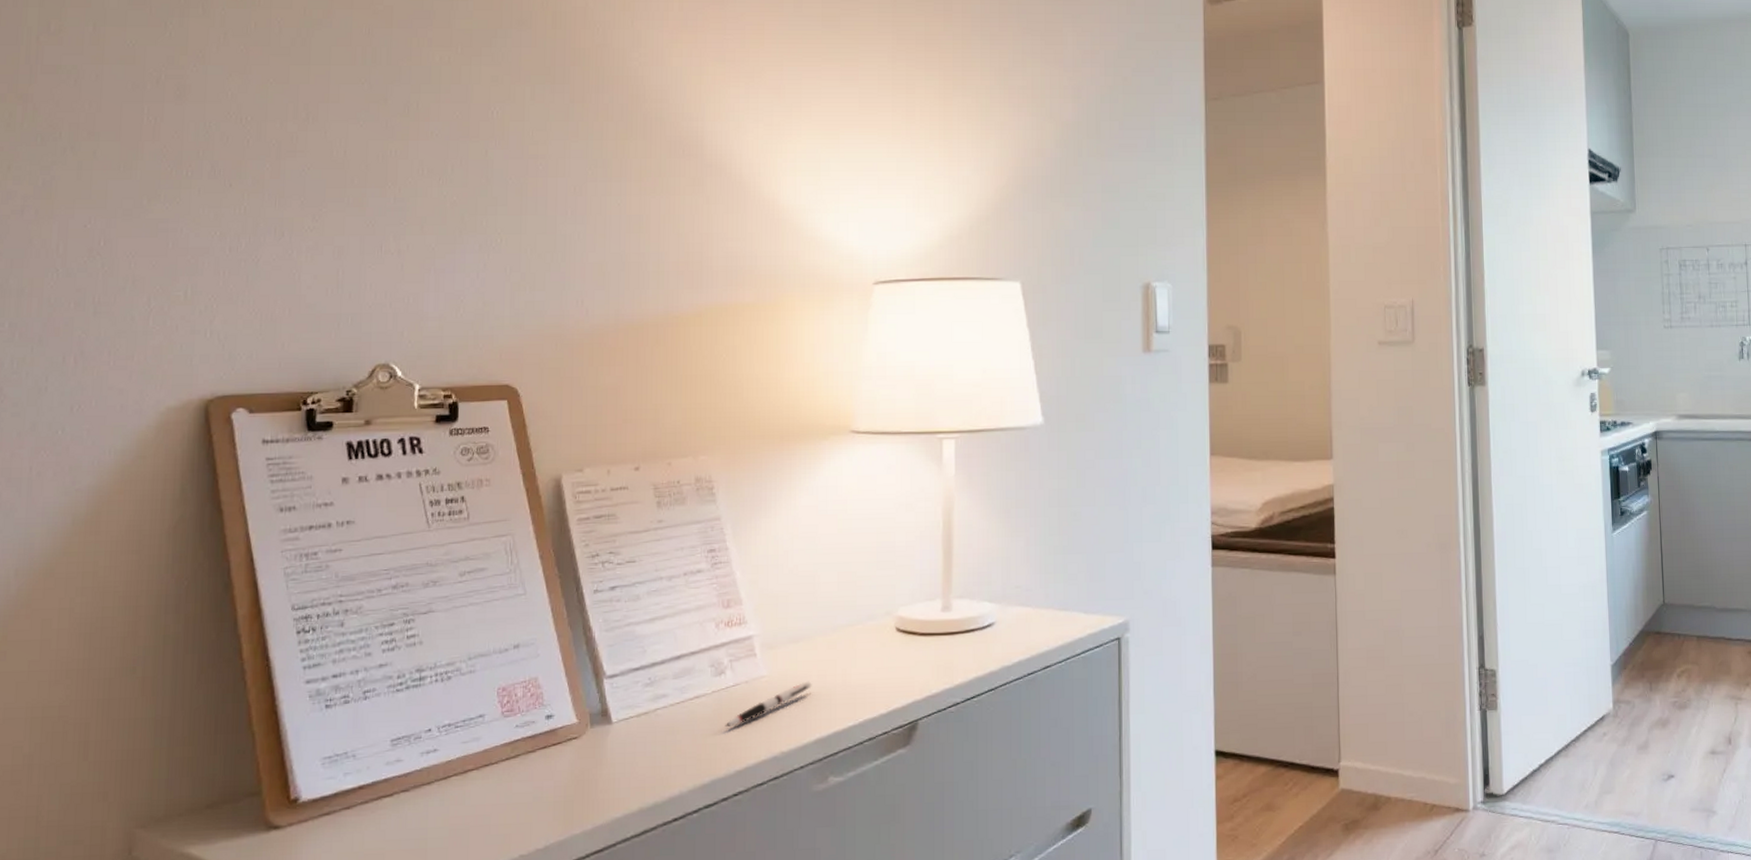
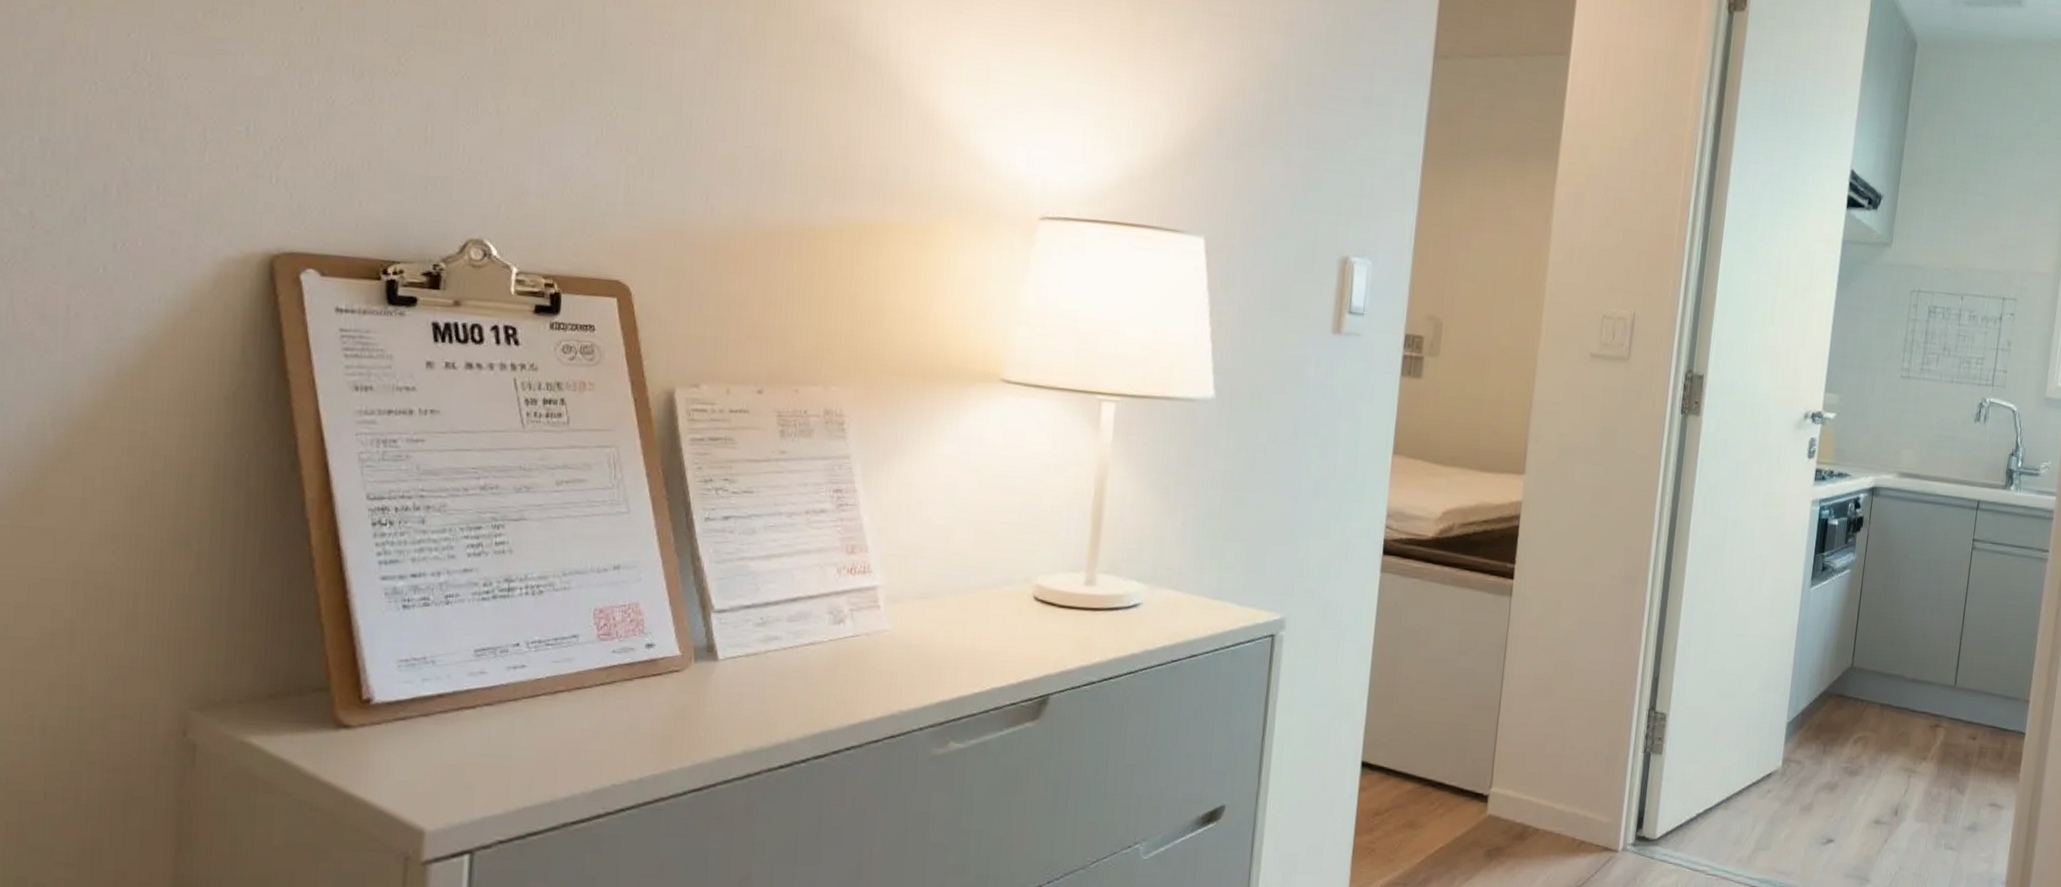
pen: present [725,681,812,728] -> none [840,641,938,679]

